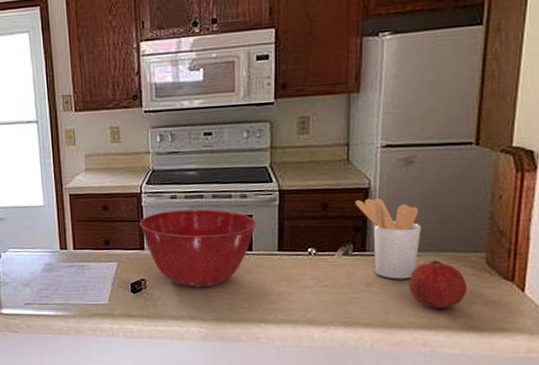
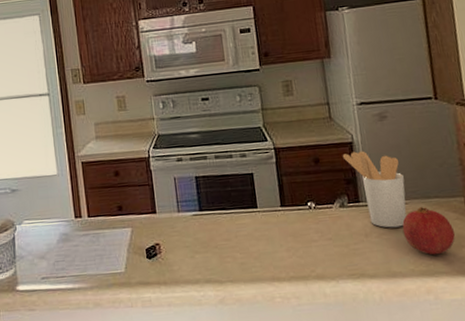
mixing bowl: present [139,209,256,288] -> none [150,169,258,249]

